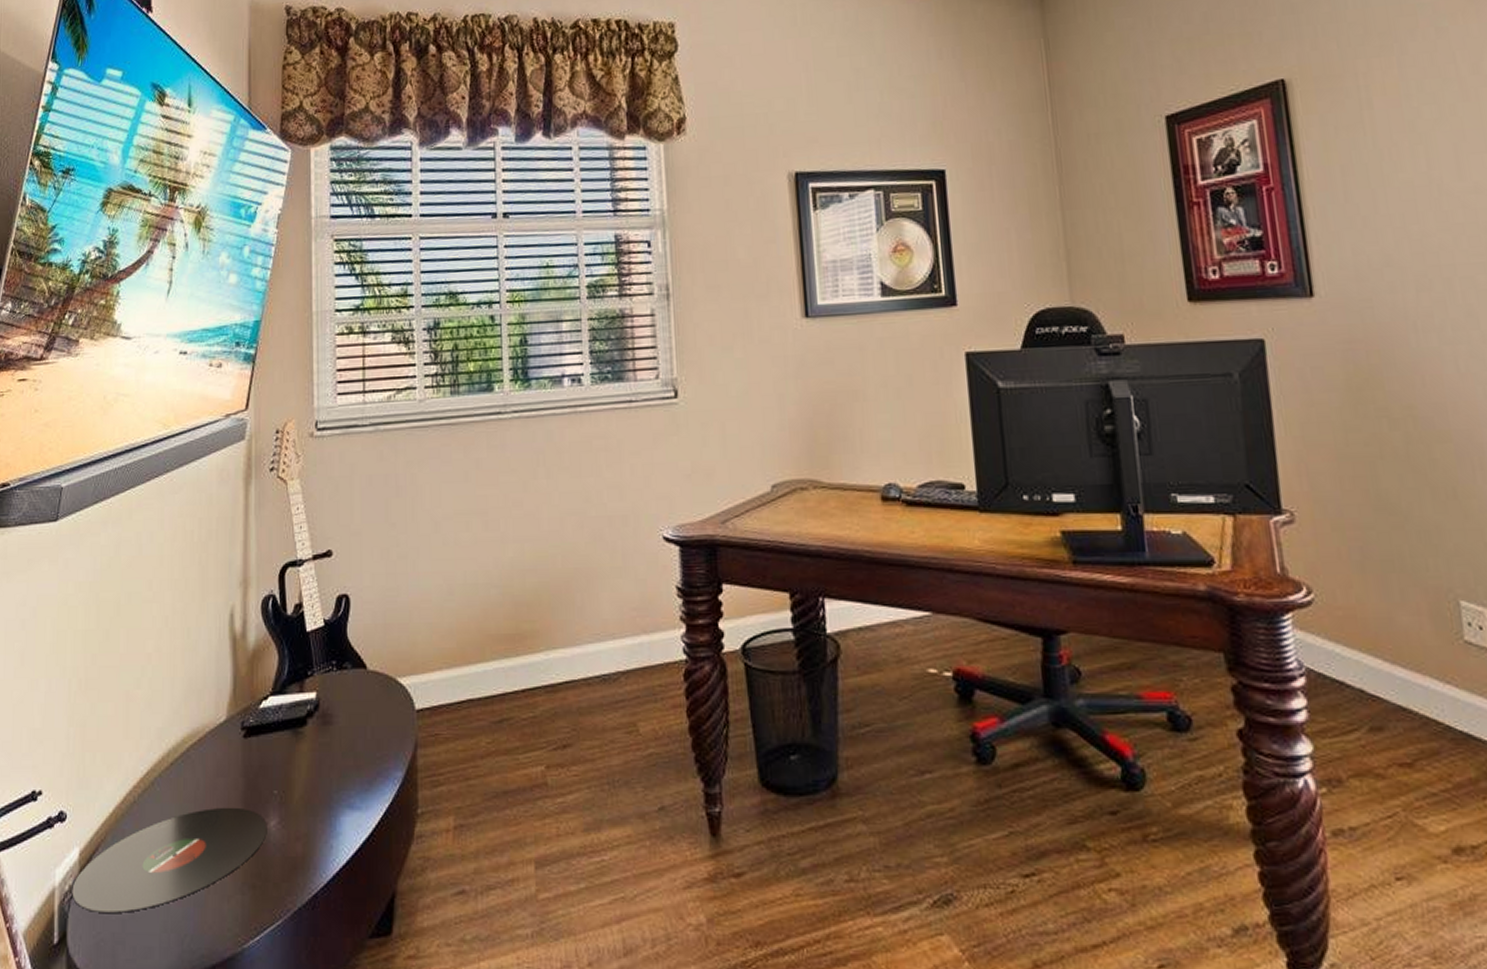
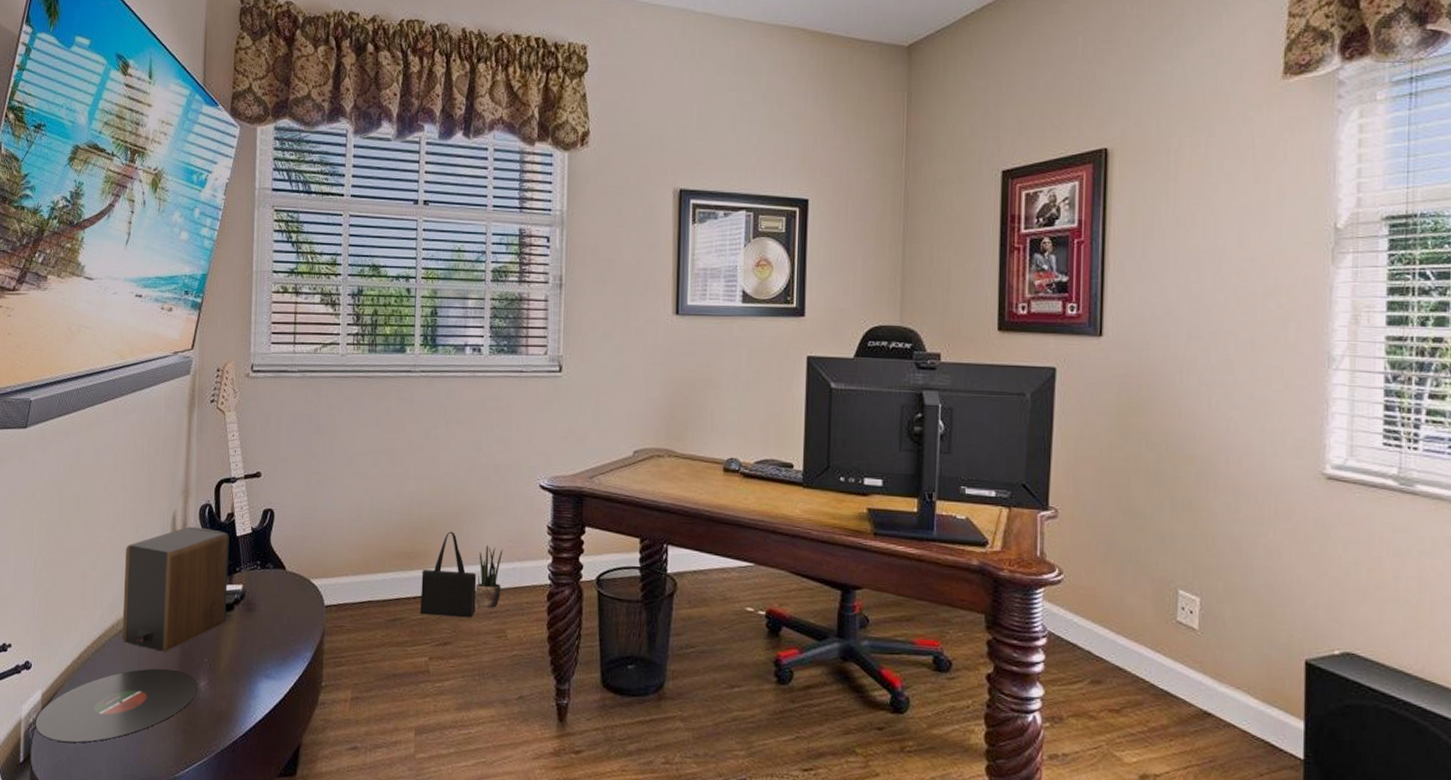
speaker: none [174,624,298,786] -> present [122,526,229,652]
tote bag: none [530,603,599,712] -> present [420,531,477,618]
potted plant: none [596,617,627,698] -> present [475,545,503,609]

